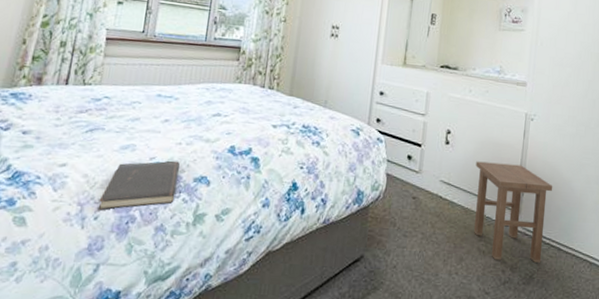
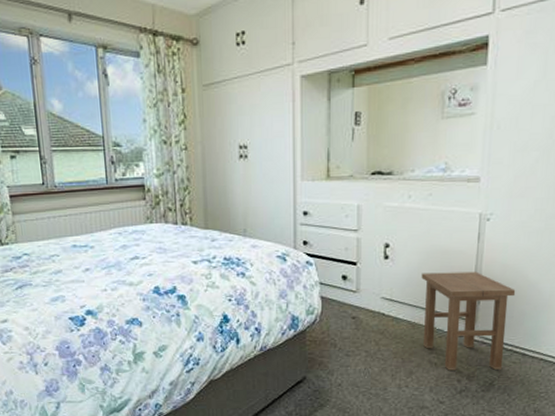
hardcover book: present [97,161,180,211] -> none [44,306,112,358]

